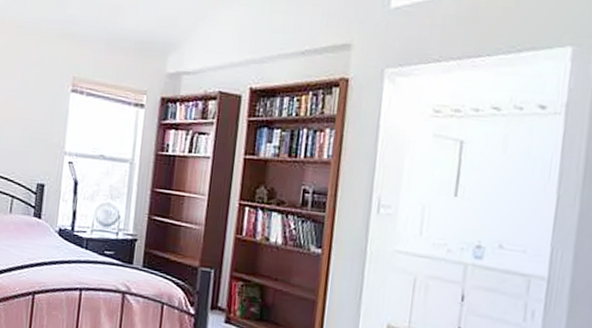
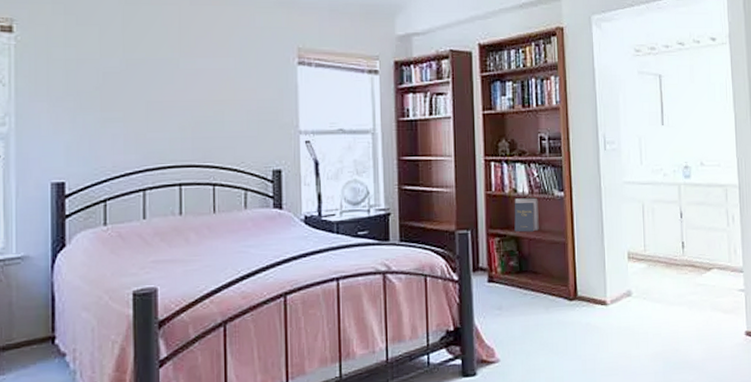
books: none [260,247,291,284] -> present [514,198,539,233]

